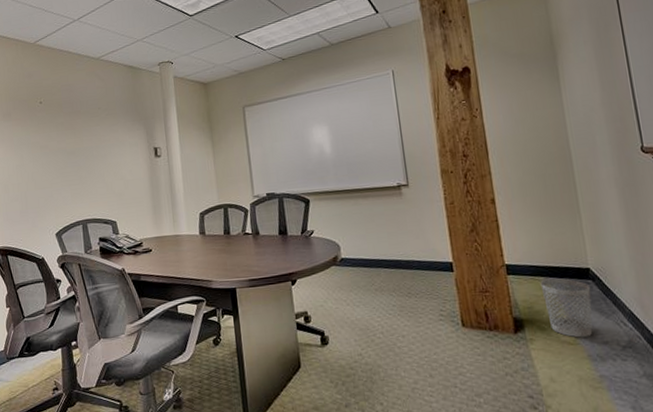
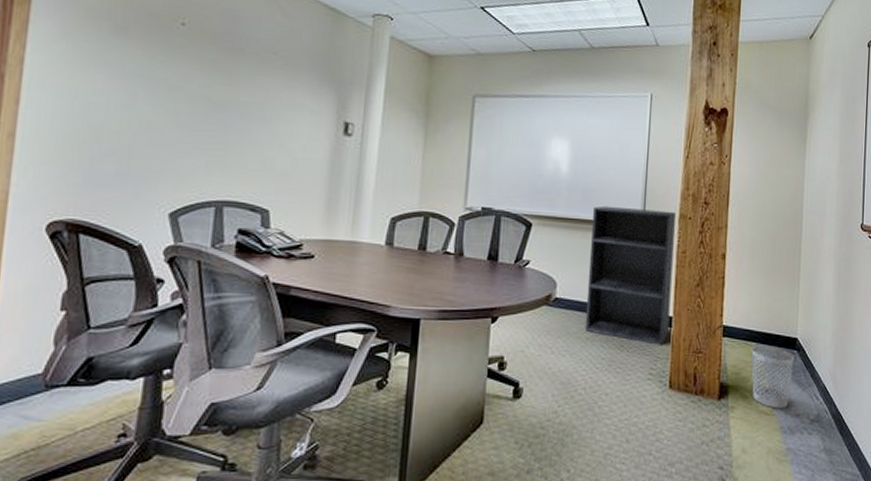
bookshelf: none [360,168,451,289] -> present [584,205,675,345]

